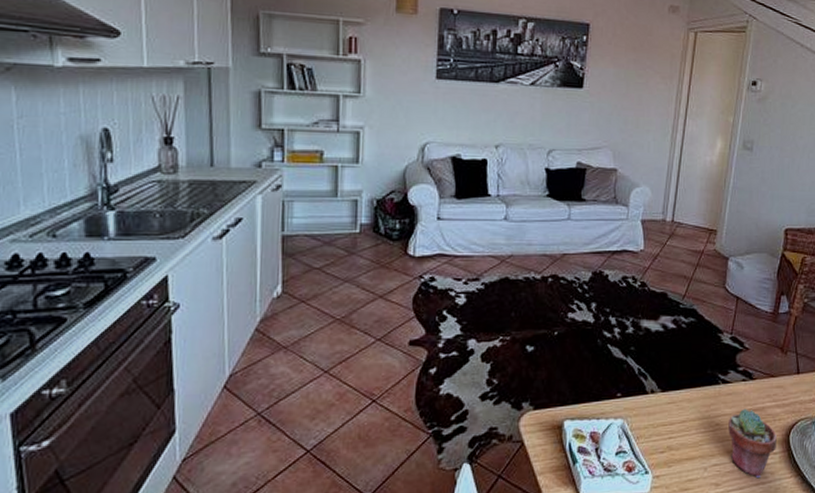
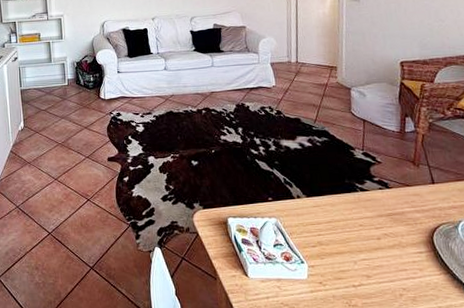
potted succulent: present [728,408,777,479] -> none [371,213,422,274]

